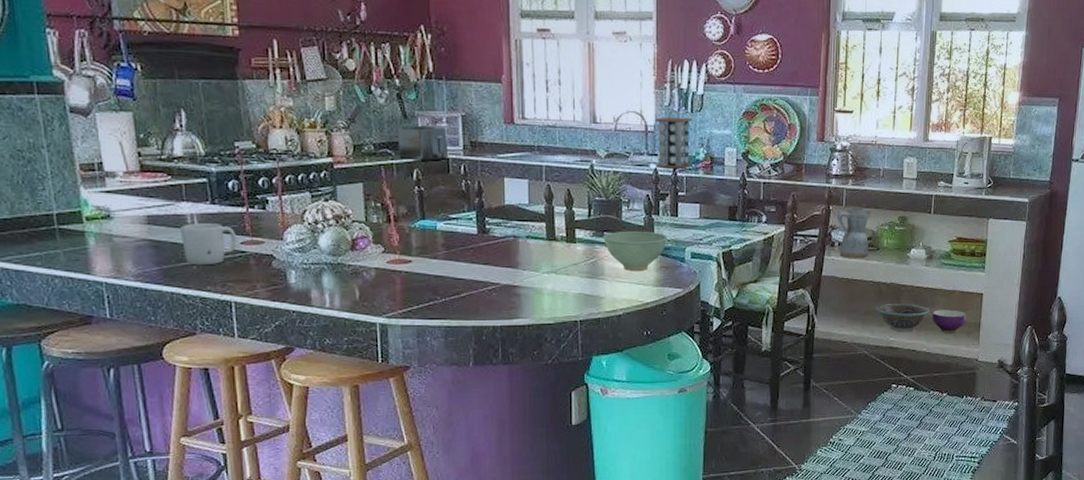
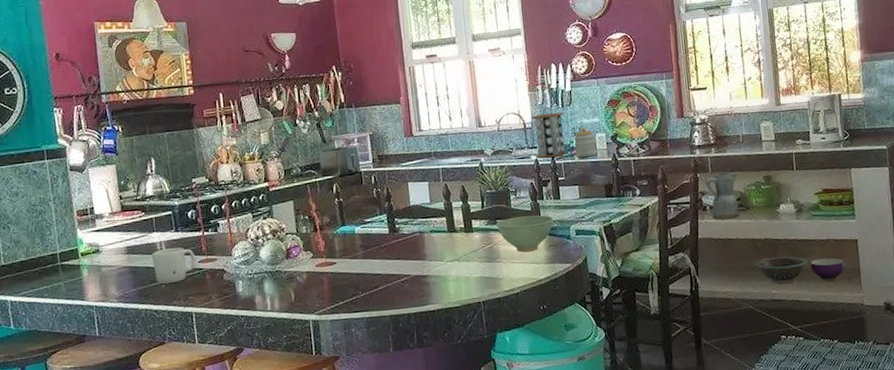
jar: none [700,138,725,173] -> present [573,127,597,158]

